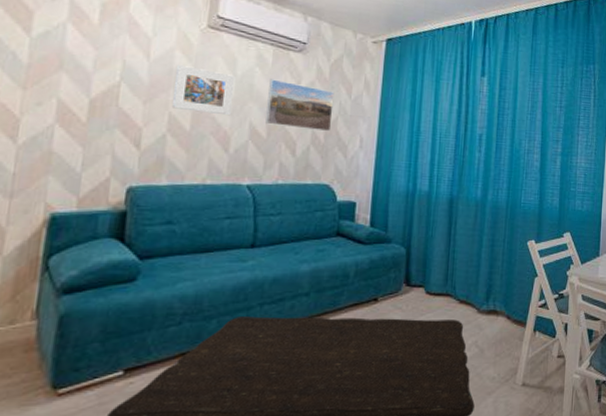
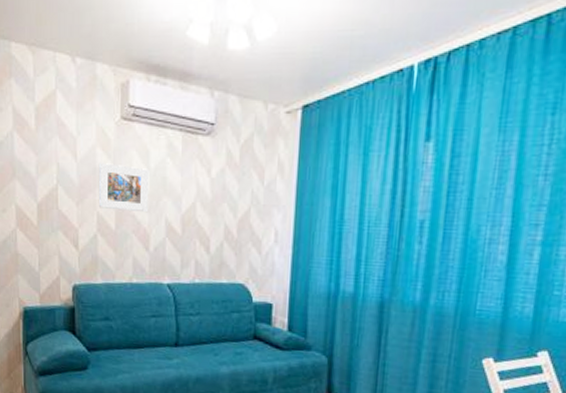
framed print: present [265,79,335,132] -> none [180,169,246,226]

